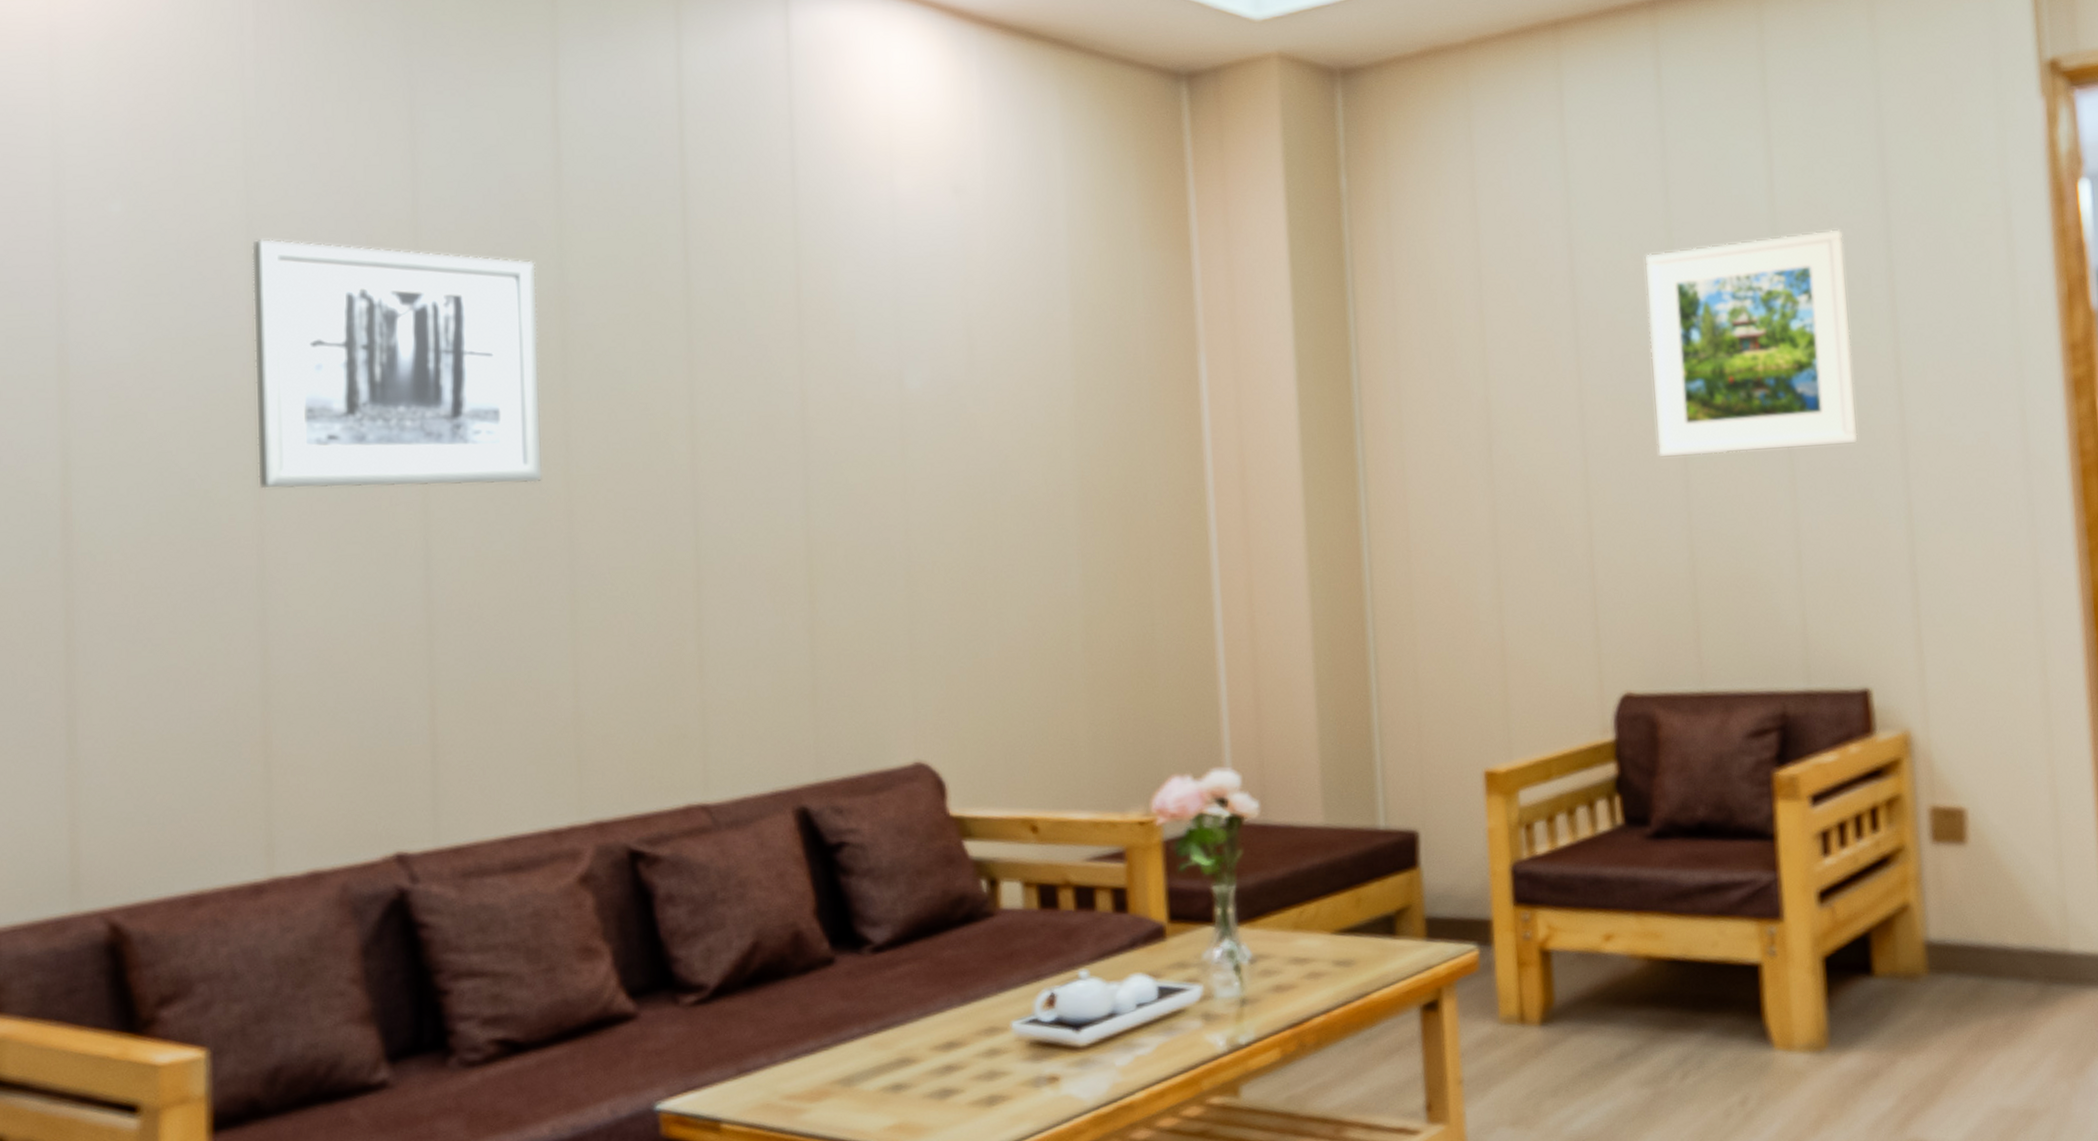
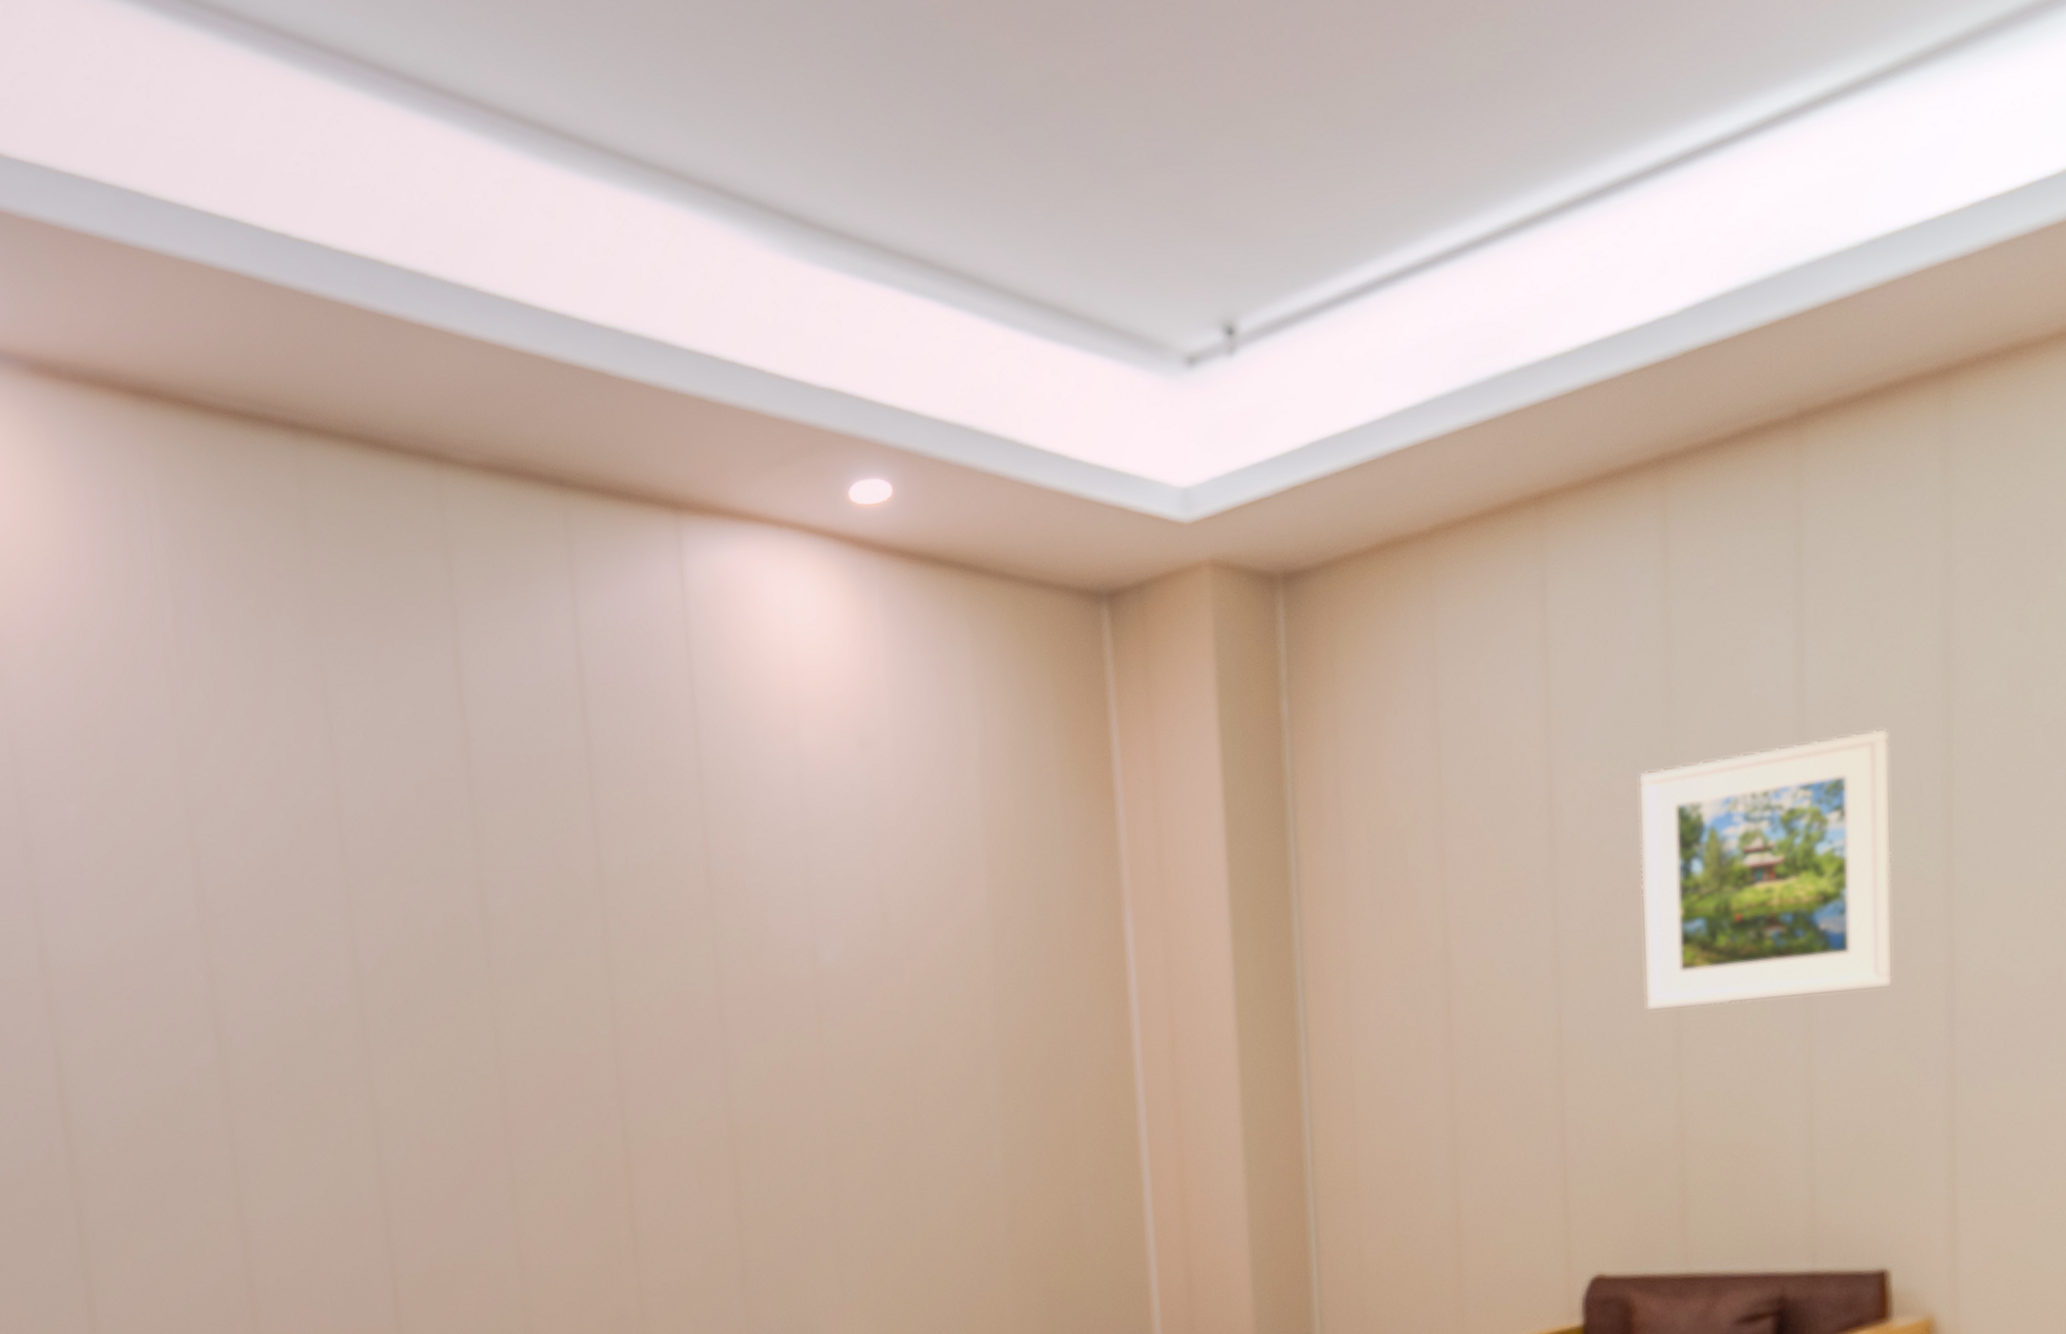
wall art: present [252,238,543,490] -> none [194,834,476,1083]

